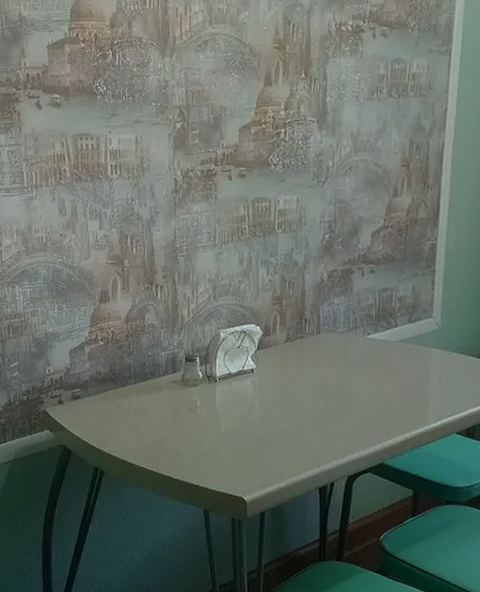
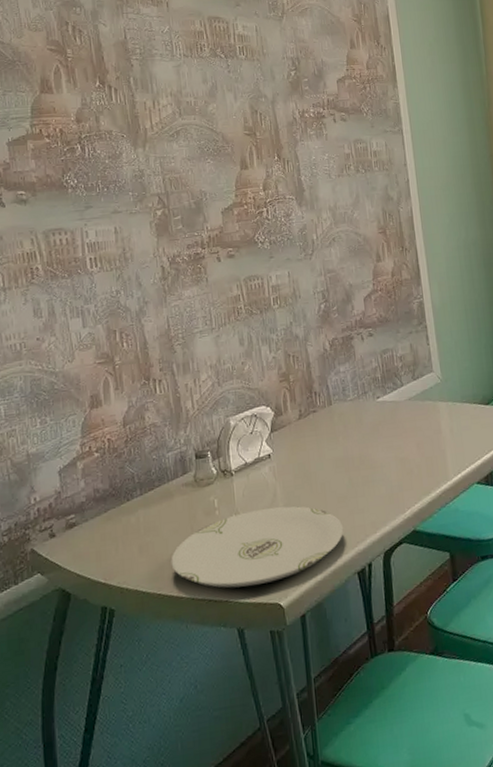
plate: none [154,415,313,479] -> present [171,506,344,588]

